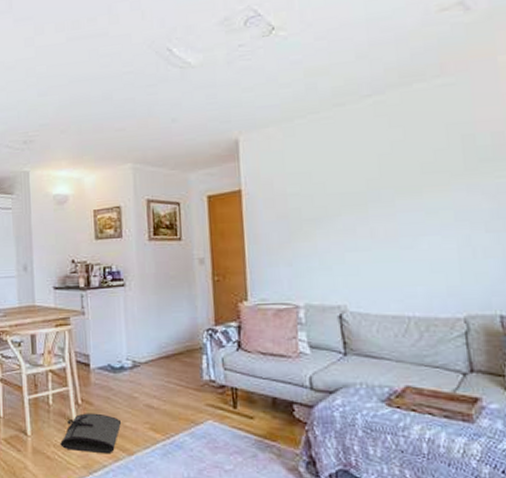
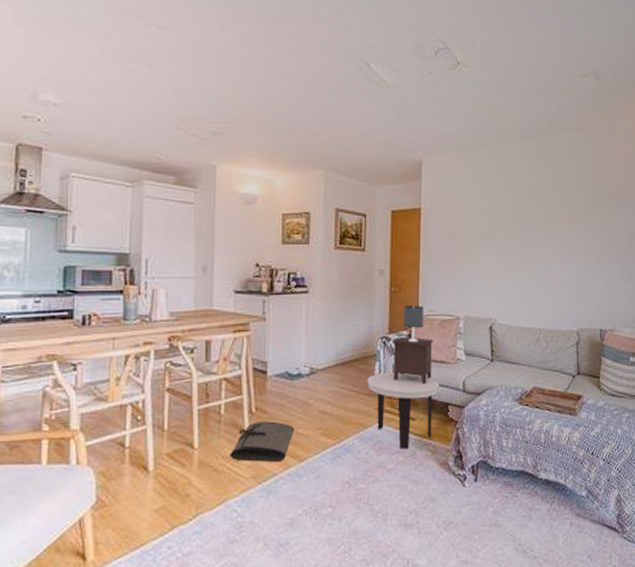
side table: none [194,366,281,450] -> present [367,372,440,449]
table lamp: none [220,294,270,380] -> present [393,305,434,384]

